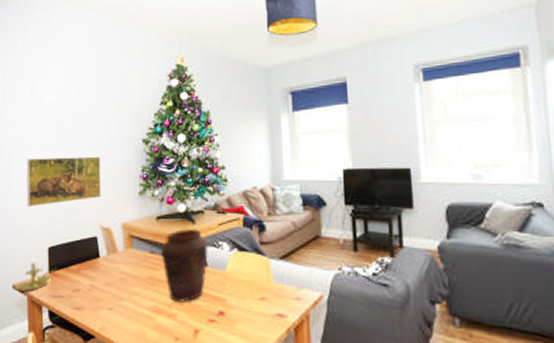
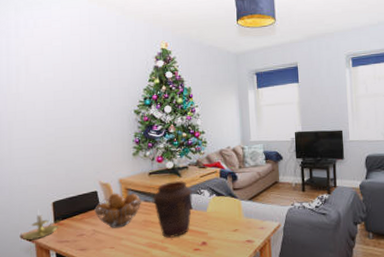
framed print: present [26,156,101,207] -> none [26,124,99,170]
fruit basket: none [93,240,147,284] -> present [94,193,141,228]

